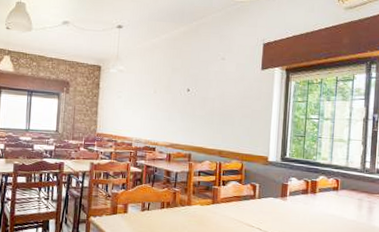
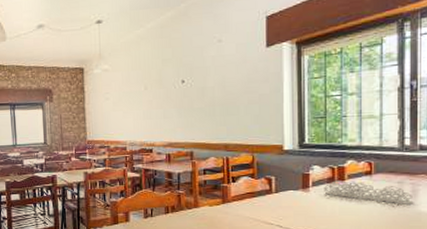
napkin holder: none [299,193,370,219] -> present [324,180,414,204]

